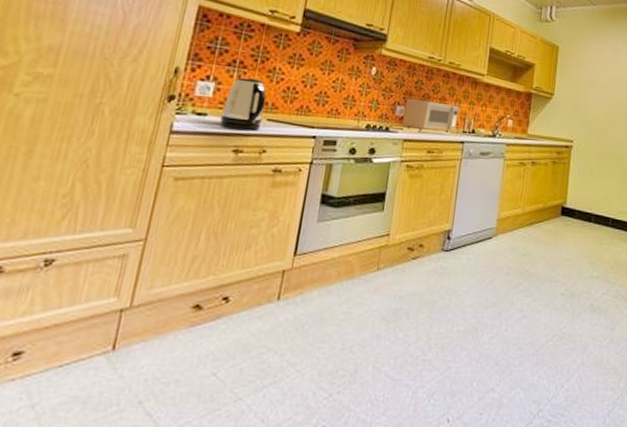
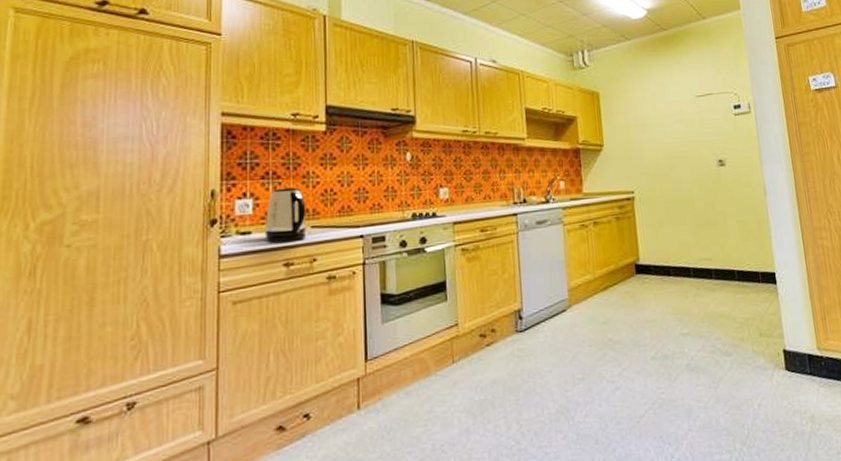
microwave: present [402,98,460,133] -> none [448,176,506,211]

